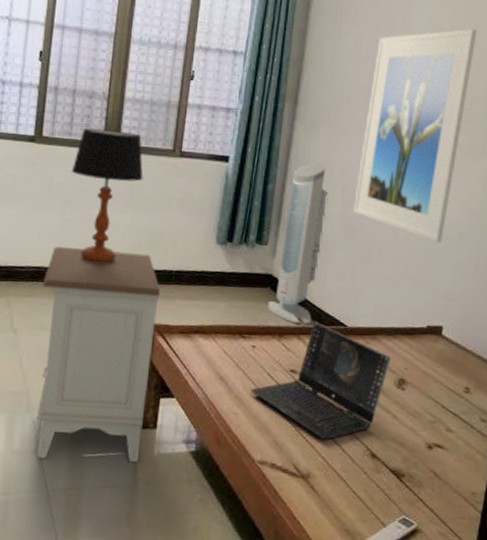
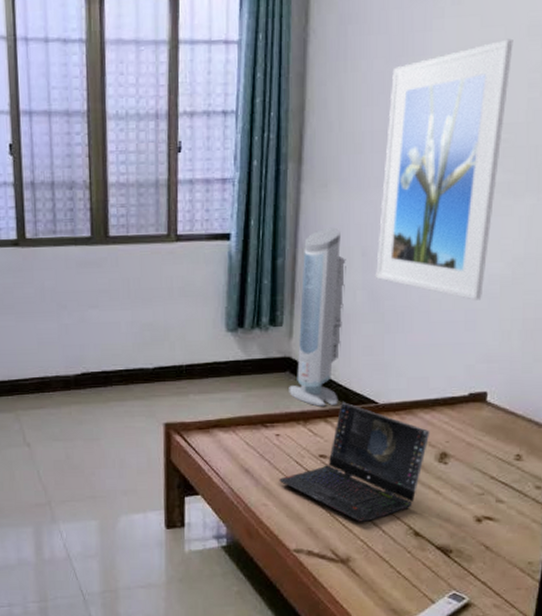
nightstand: present [36,246,161,463] -> none [49,351,172,565]
table lamp: present [71,127,143,263] -> none [61,221,139,366]

